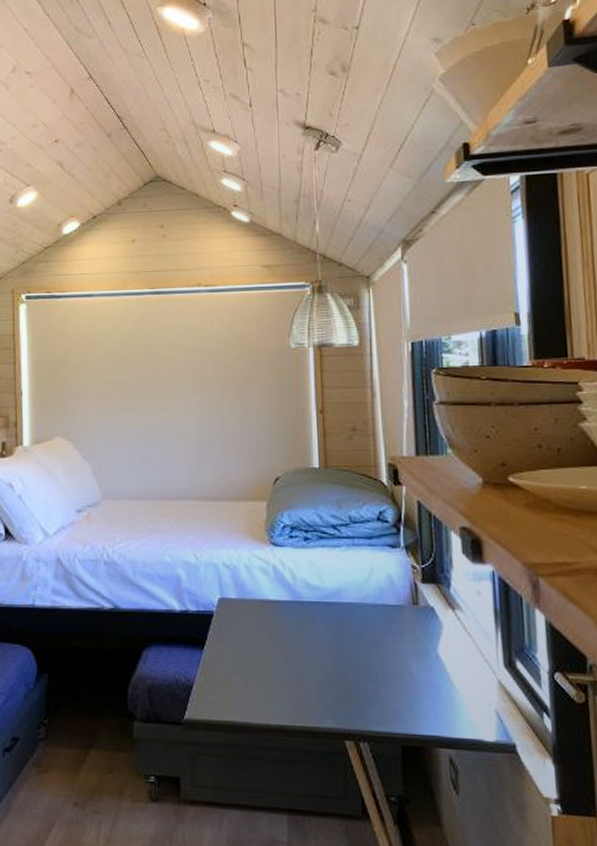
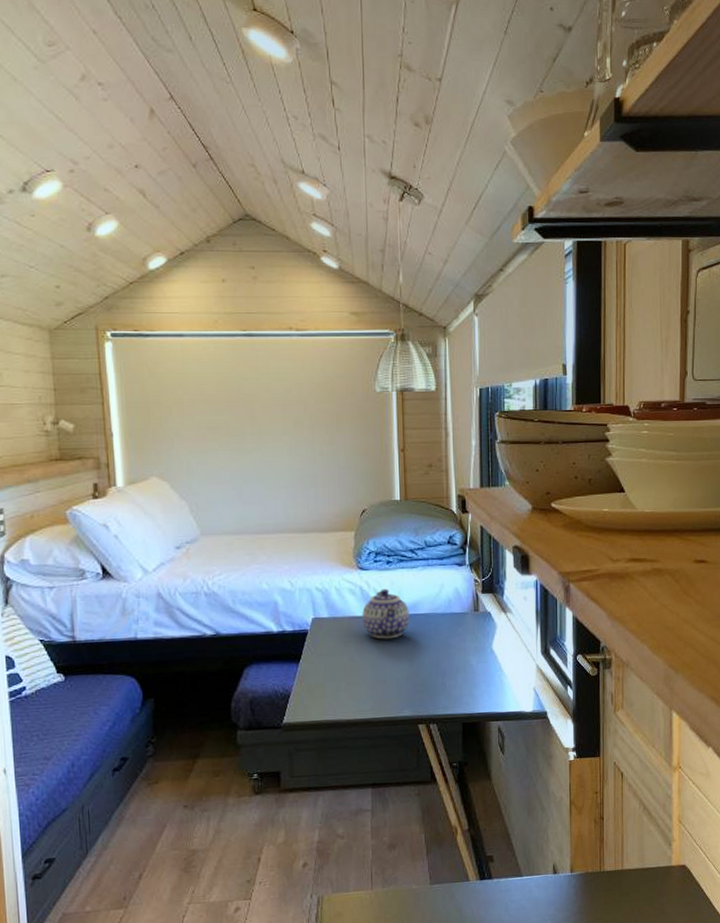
teapot: none [276,569,332,630] -> present [362,588,410,639]

